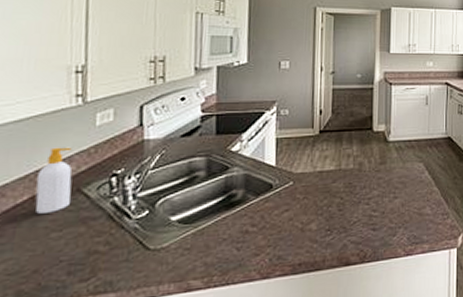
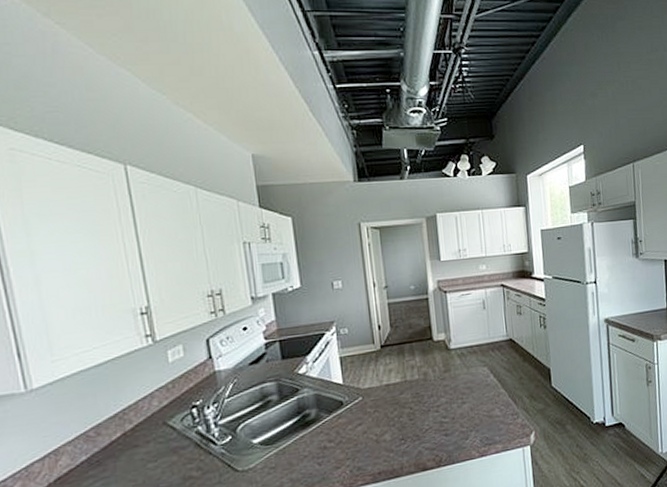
soap bottle: present [35,147,72,214] -> none [124,385,159,448]

